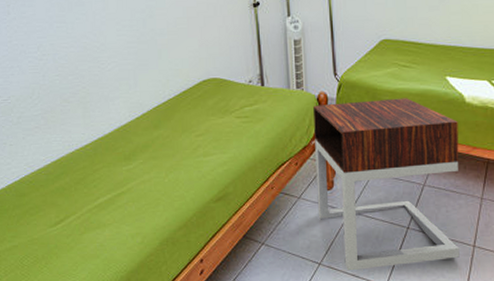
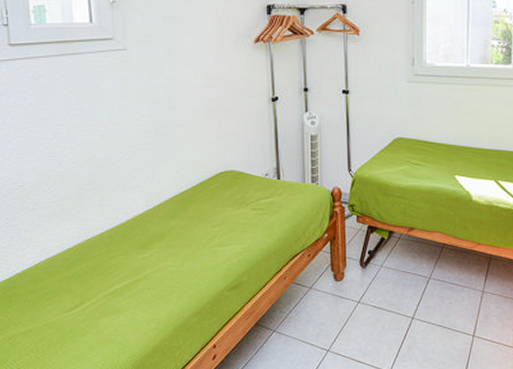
nightstand: present [313,98,460,271] -> none [327,195,464,358]

